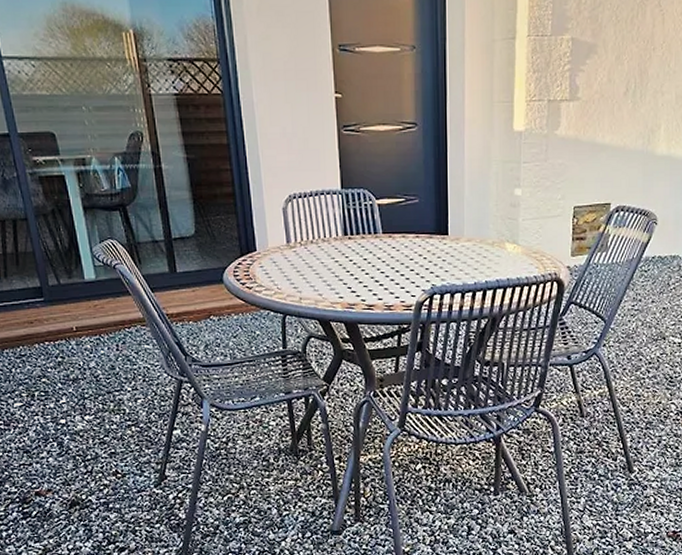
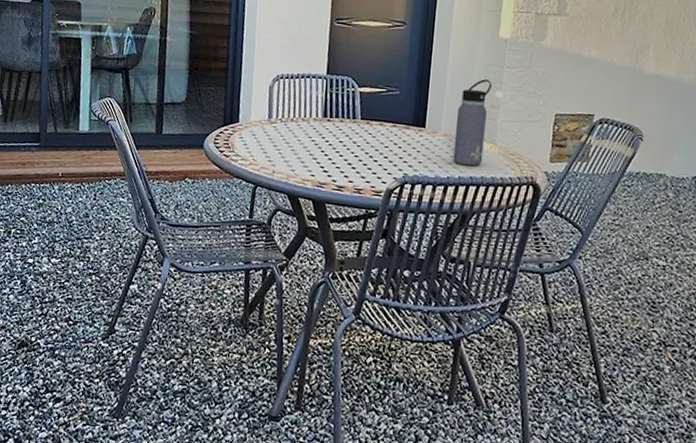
water bottle: none [478,178,509,270] -> present [453,79,491,166]

